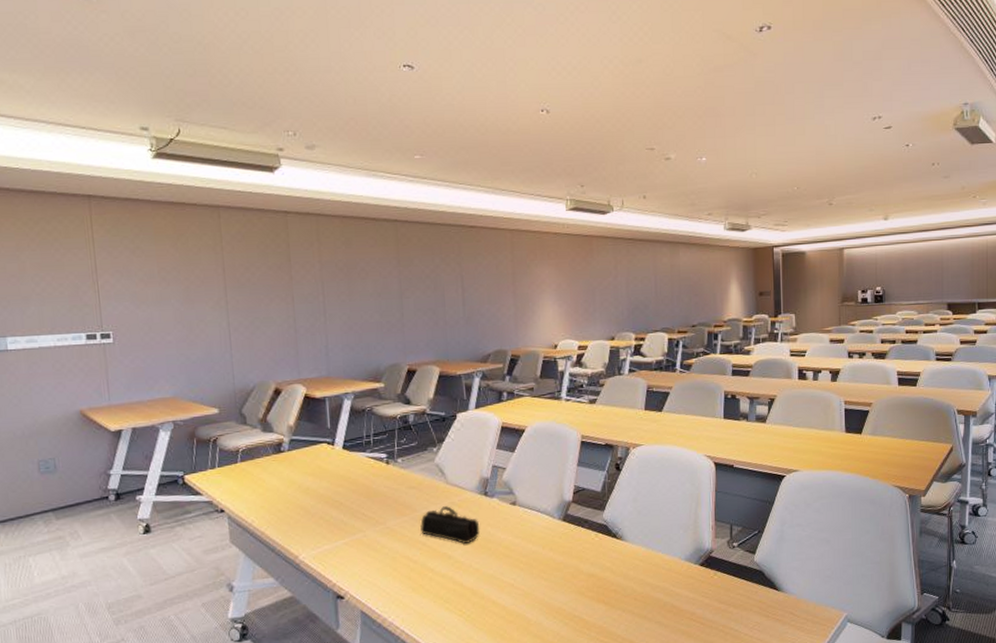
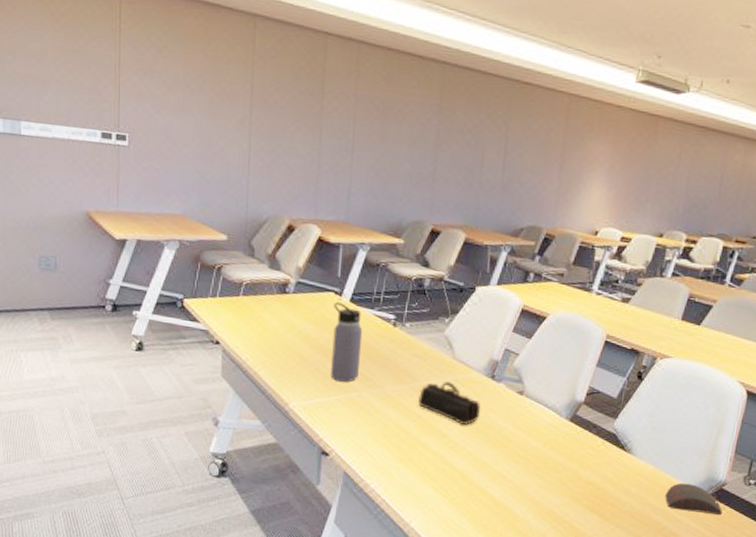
water bottle: none [328,451,361,526] -> present [330,301,363,382]
computer mouse: none [661,557,715,584] -> present [665,482,722,515]

